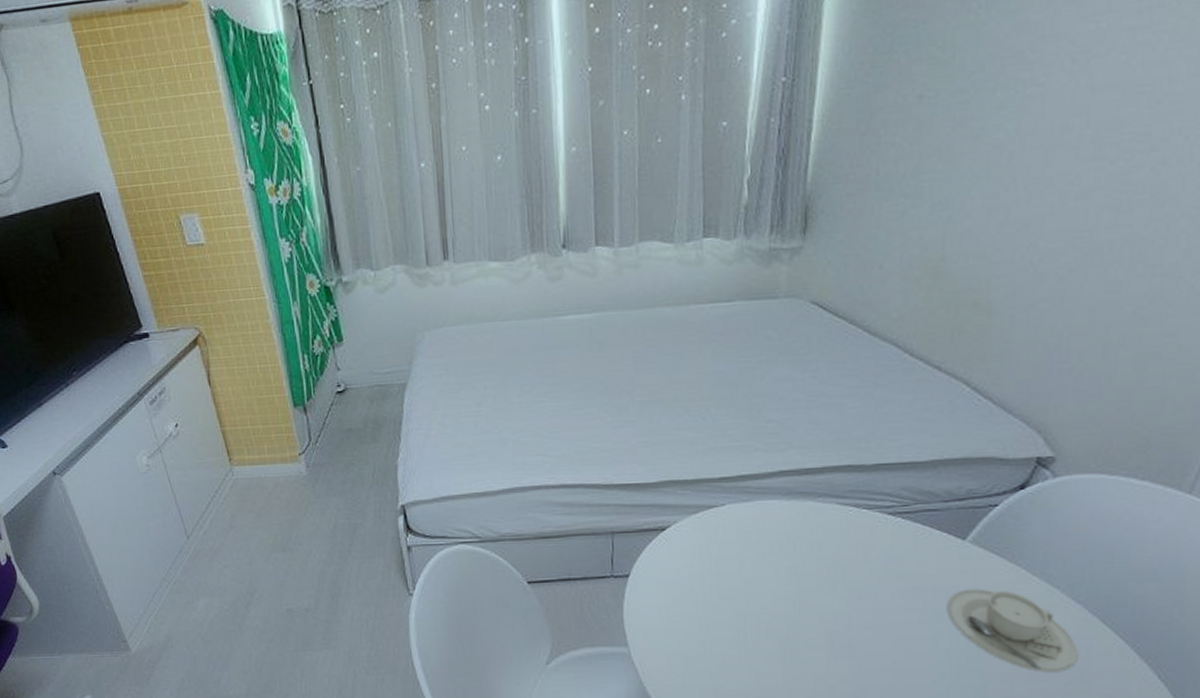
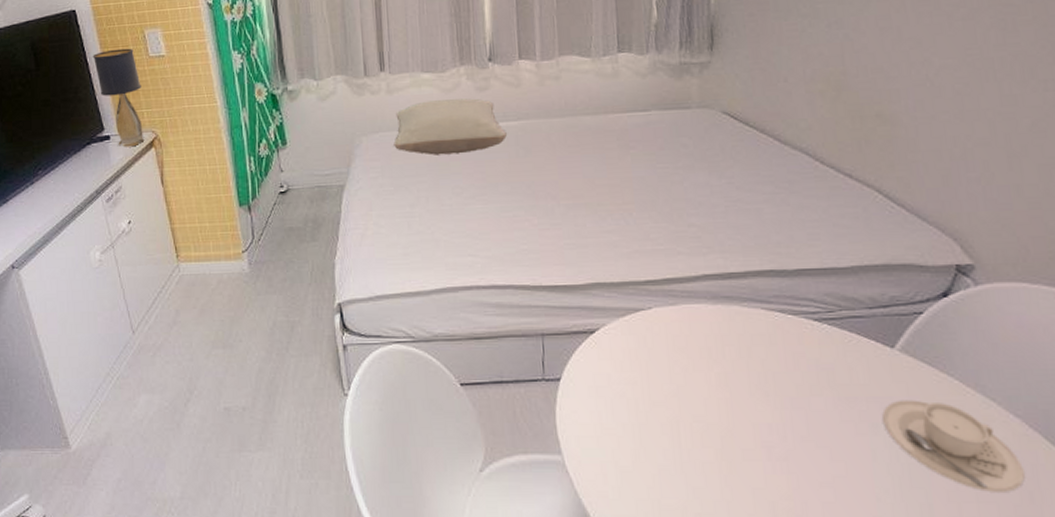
table lamp: none [123,235,186,346] -> present [92,48,144,148]
pillow: none [459,289,580,351] -> present [394,98,507,156]

